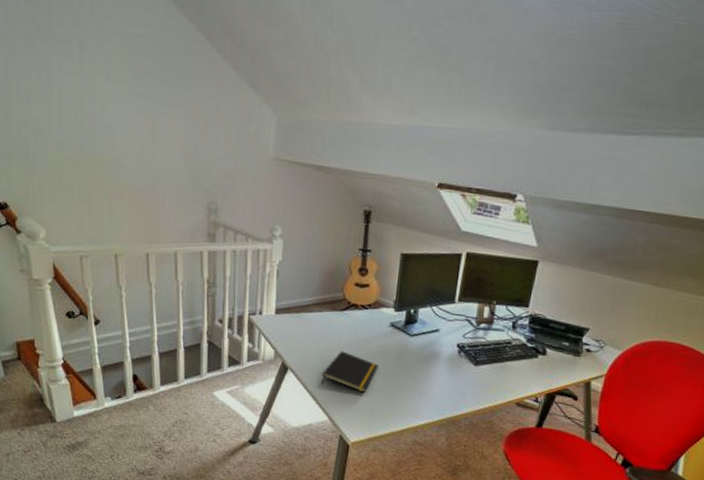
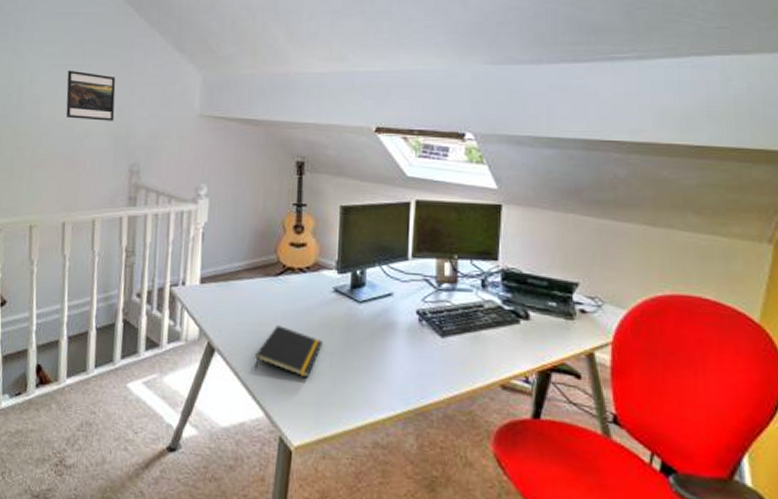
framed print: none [139,99,191,158] -> present [66,70,116,121]

